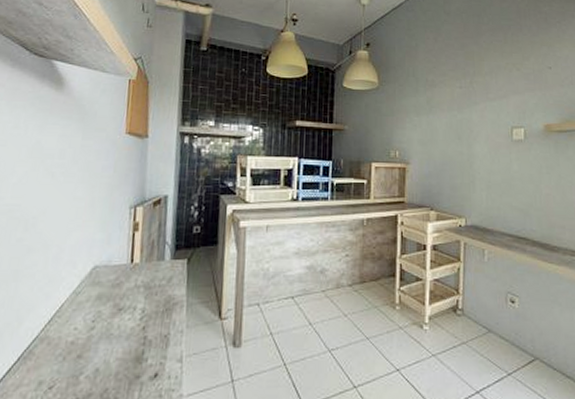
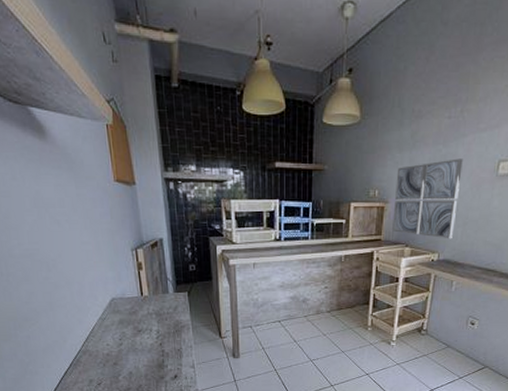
wall art: none [415,124,479,203] -> present [392,159,463,239]

